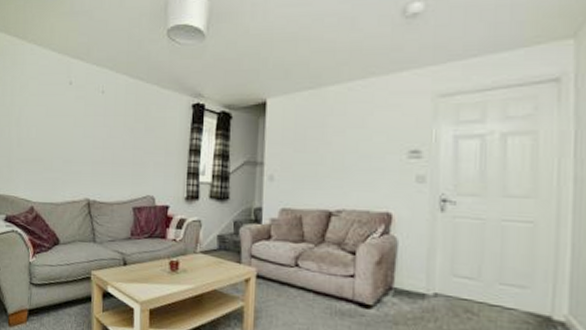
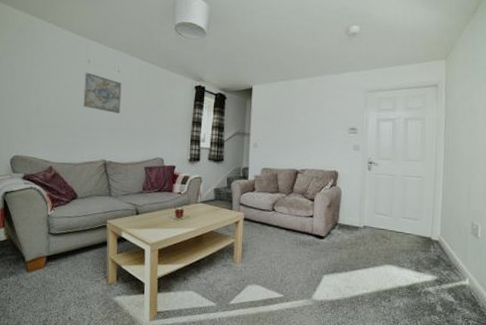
wall art: none [65,96,107,143] -> present [83,72,122,113]

